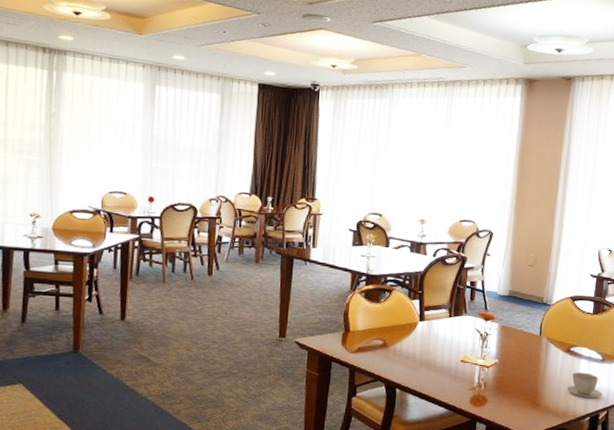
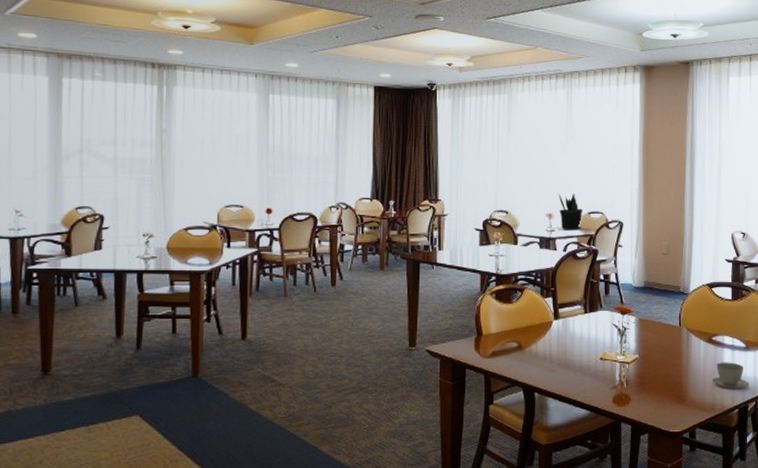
planter: none [431,200,455,237] -> present [558,193,583,231]

